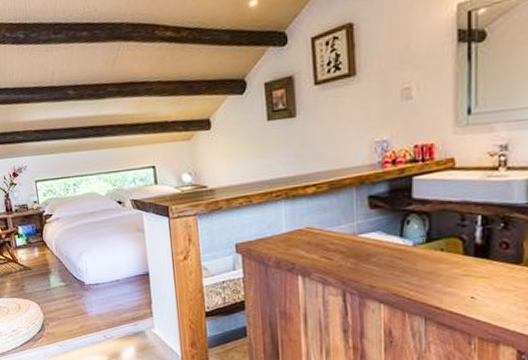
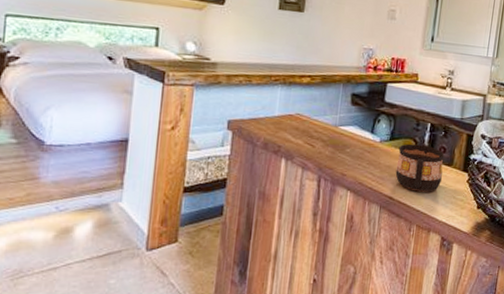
cup: none [440,242,508,299] -> present [395,143,445,192]

